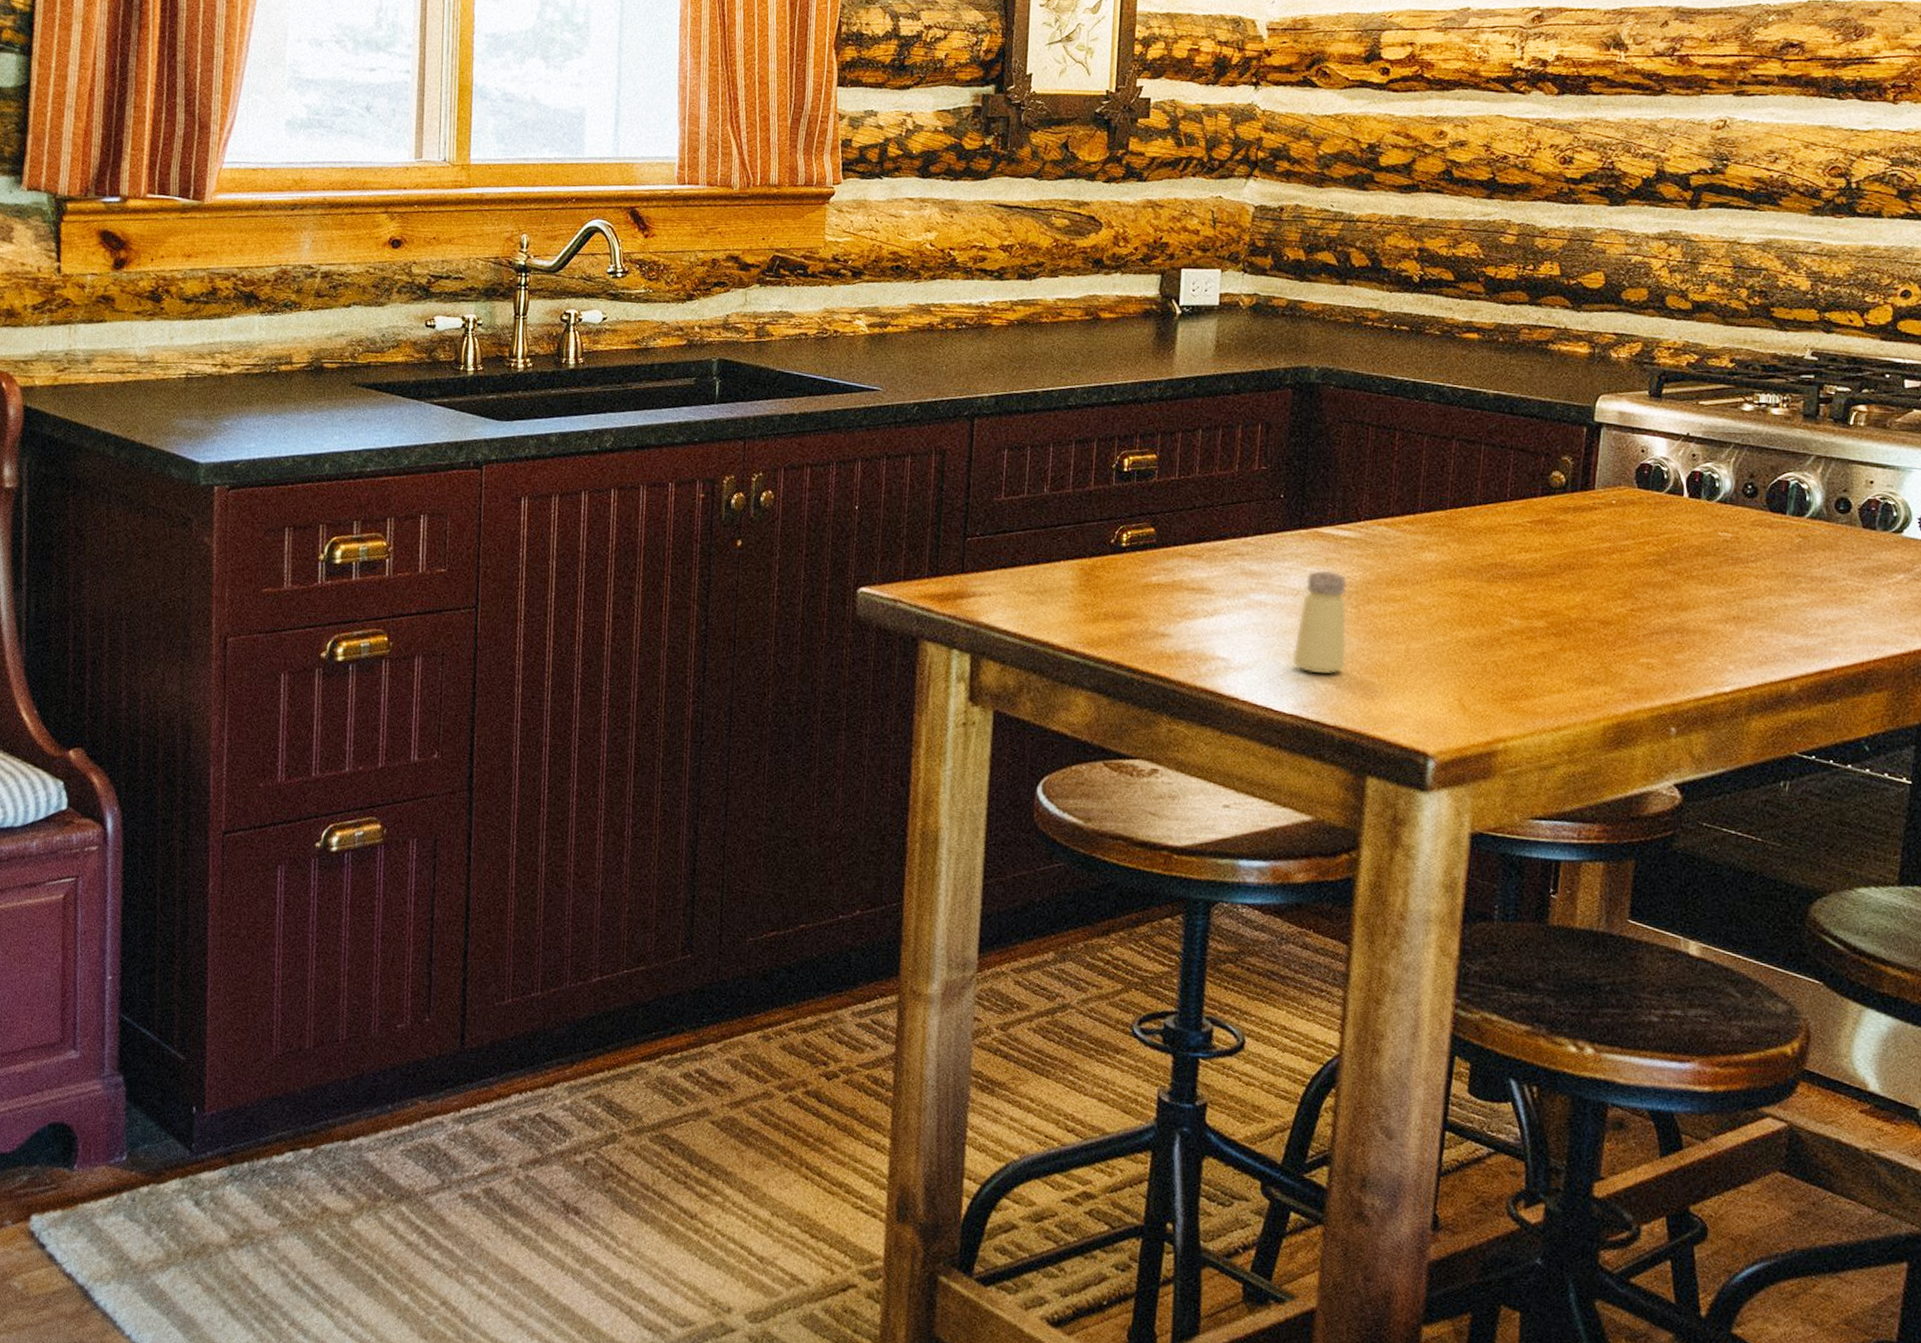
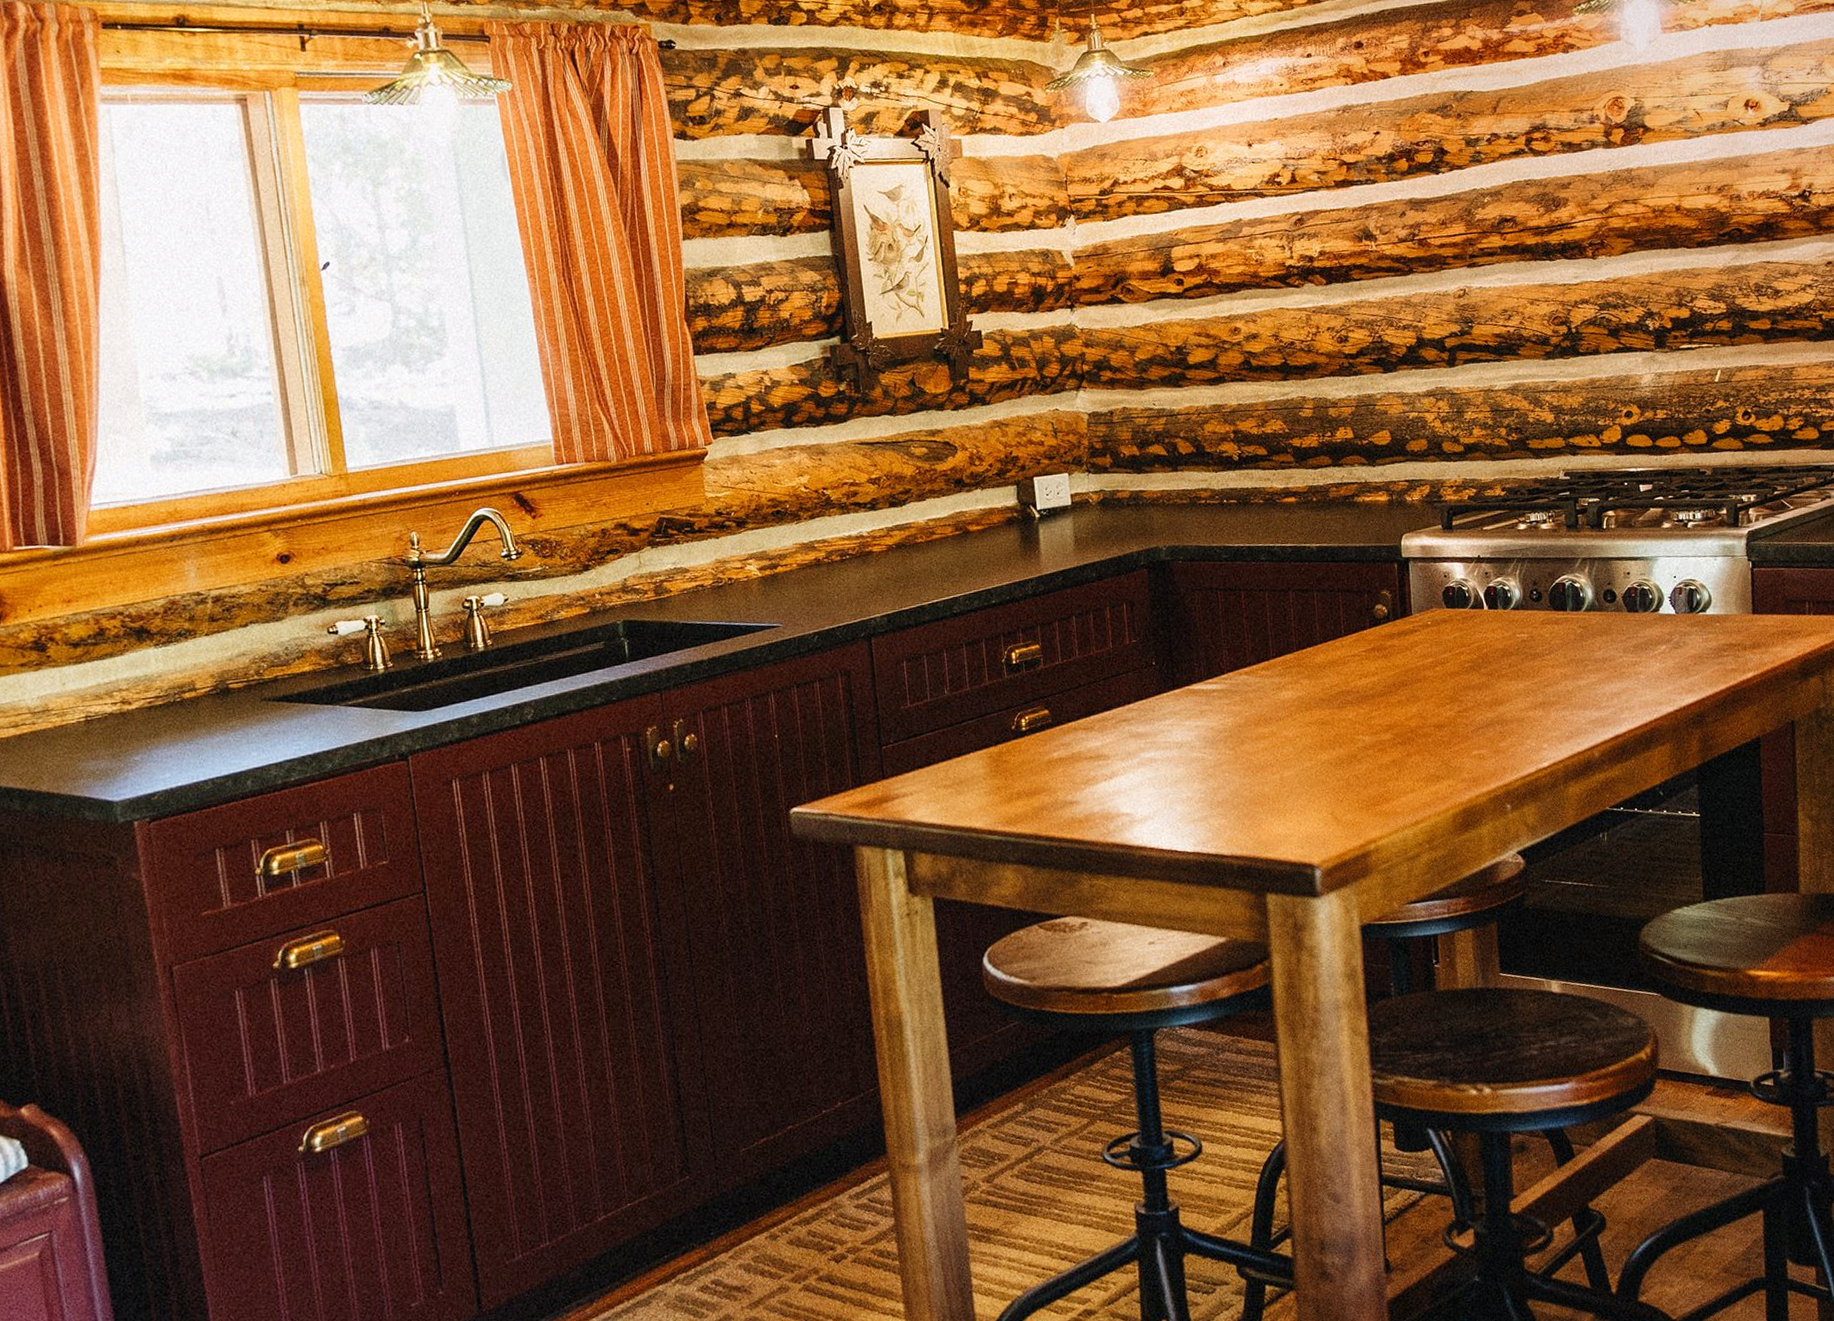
saltshaker: present [1292,570,1347,675] -> none [1186,721,1232,814]

